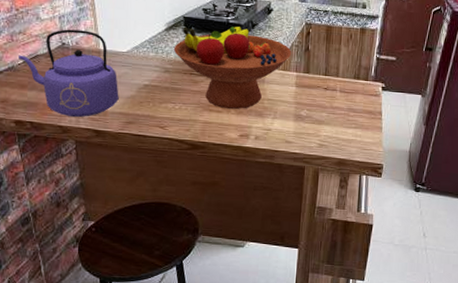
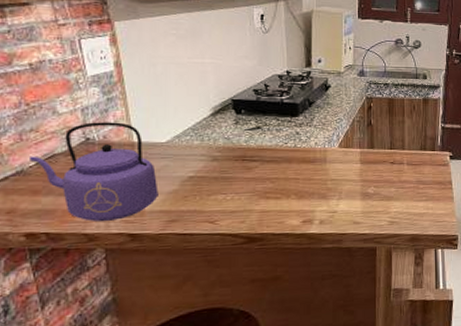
fruit bowl: present [173,26,292,110] -> none [221,106,354,195]

